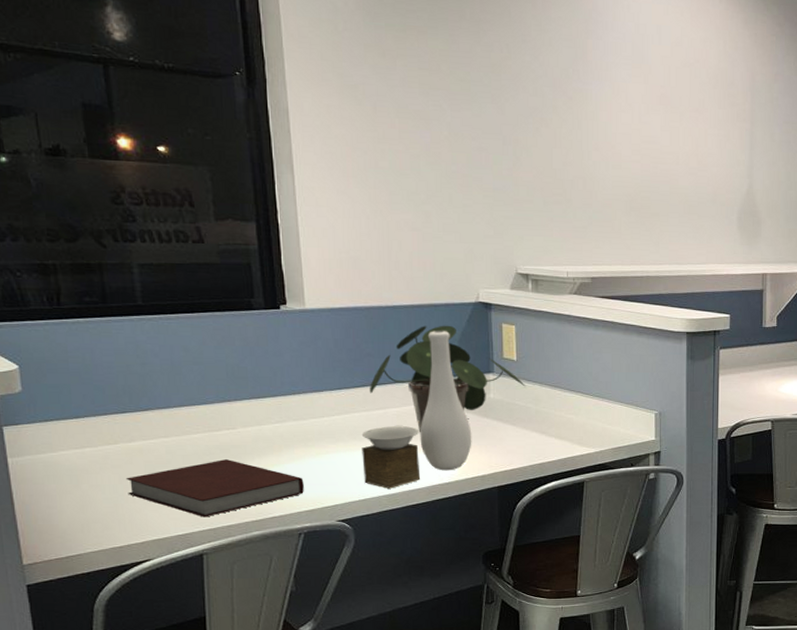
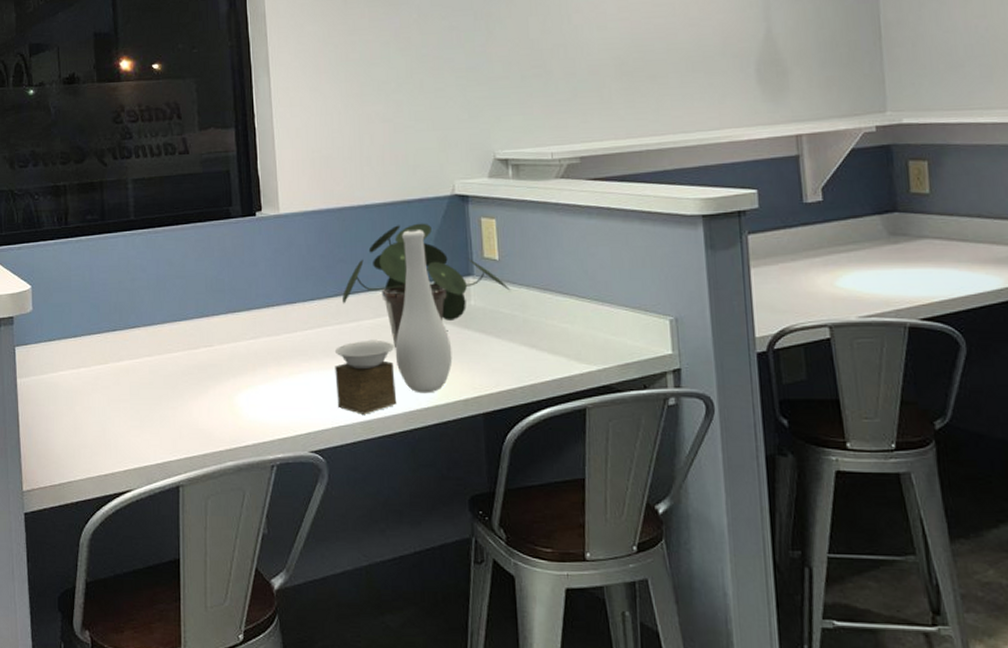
notebook: present [126,459,304,518] -> none [113,380,277,445]

